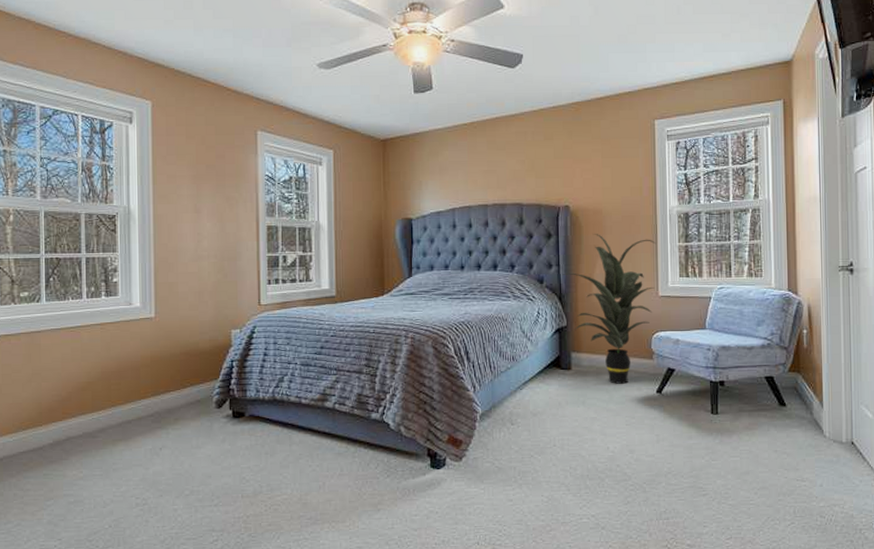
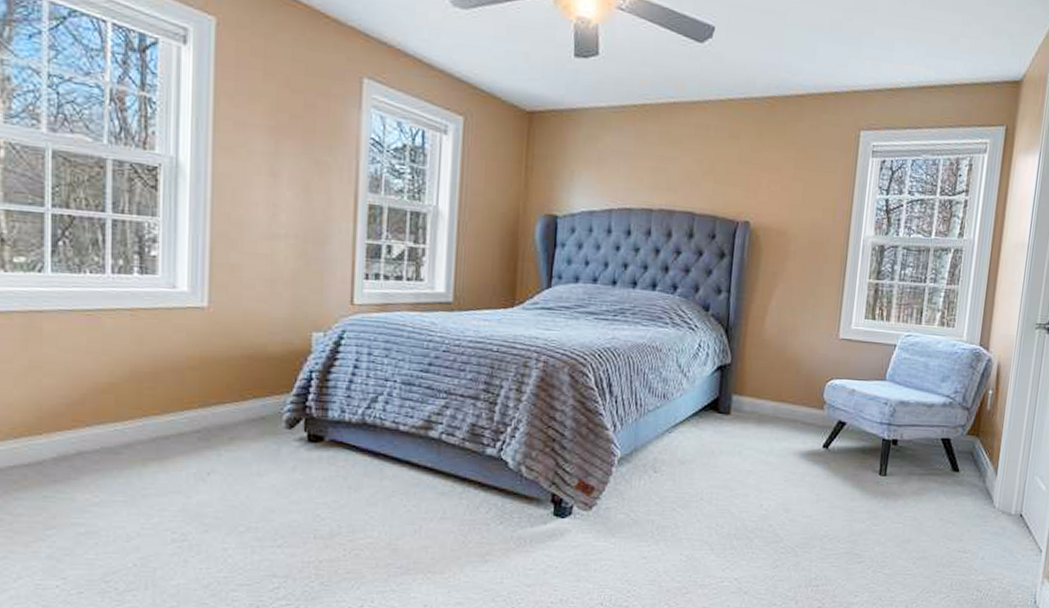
indoor plant: present [562,234,656,384] -> none [732,258,844,435]

